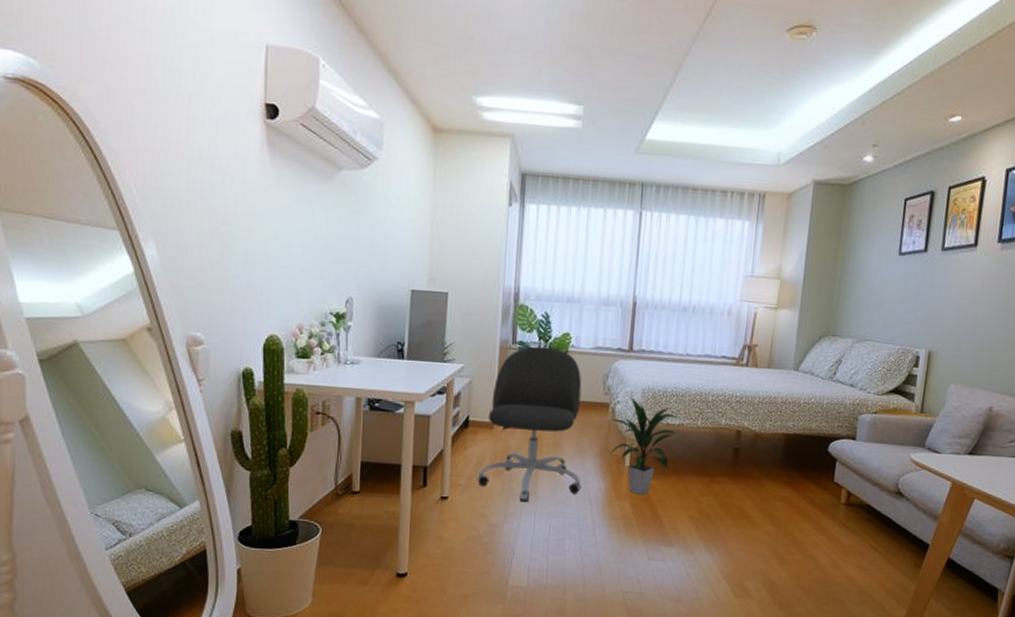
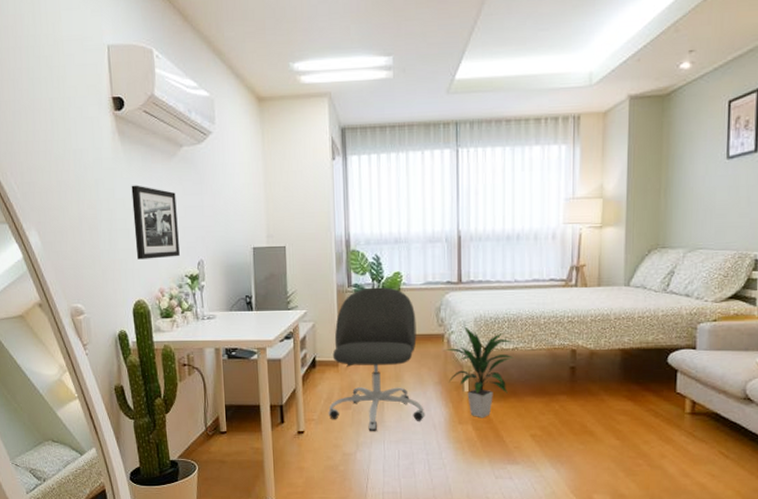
picture frame: none [274,204,329,291] -> present [131,185,180,259]

